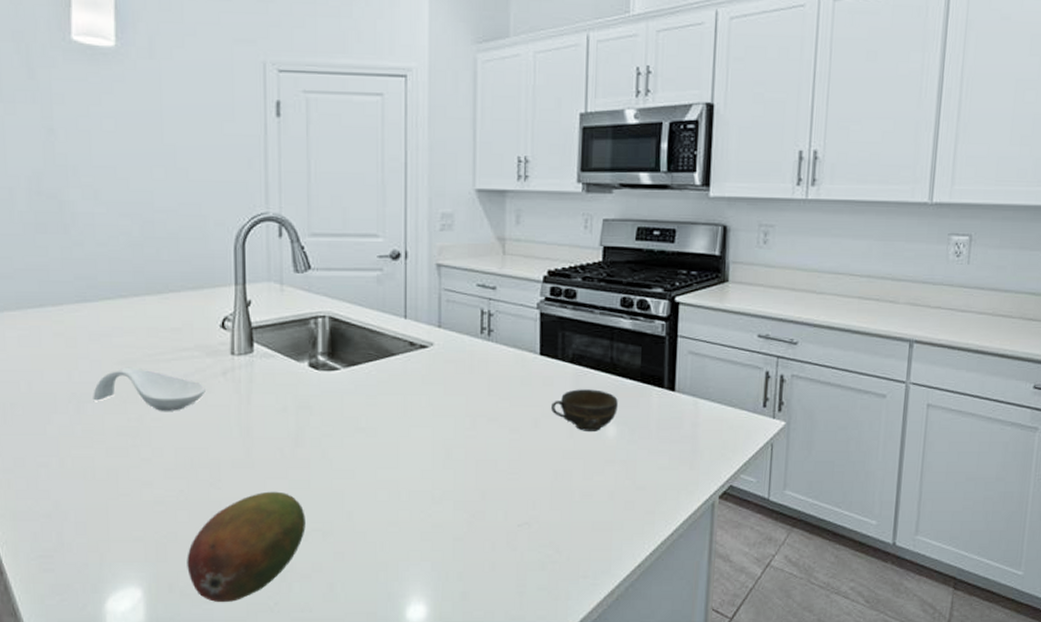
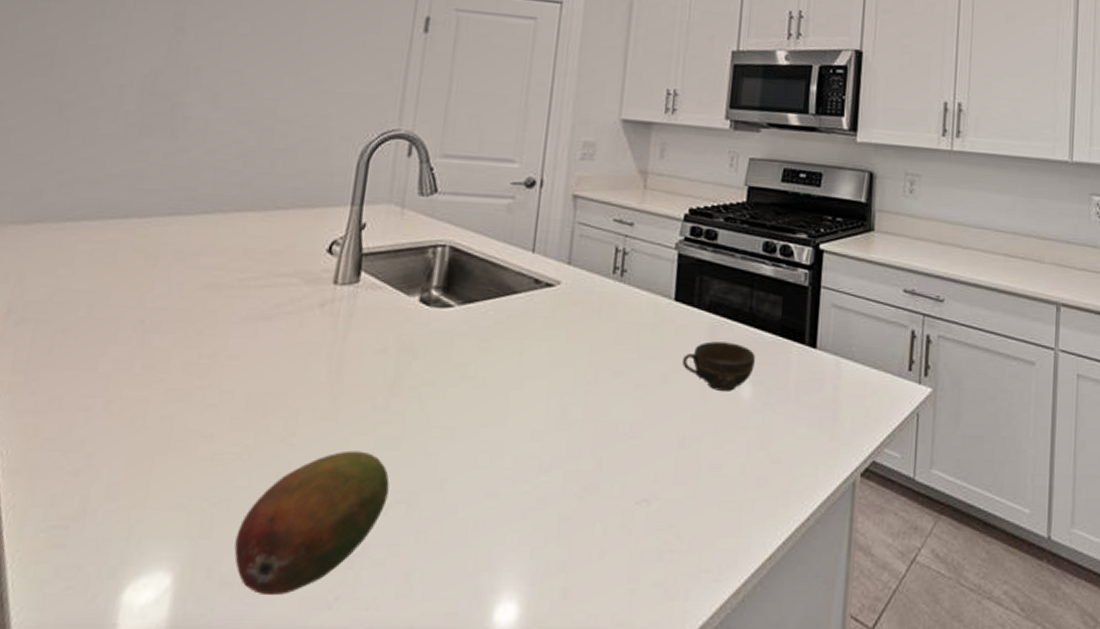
spoon rest: present [93,367,207,411] -> none [163,292,299,347]

